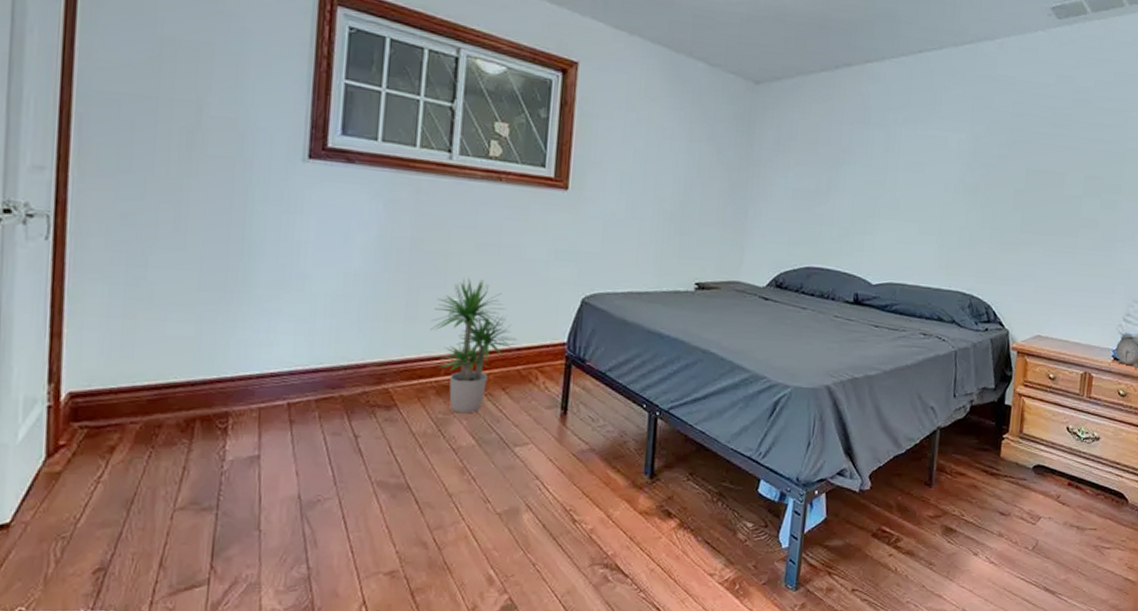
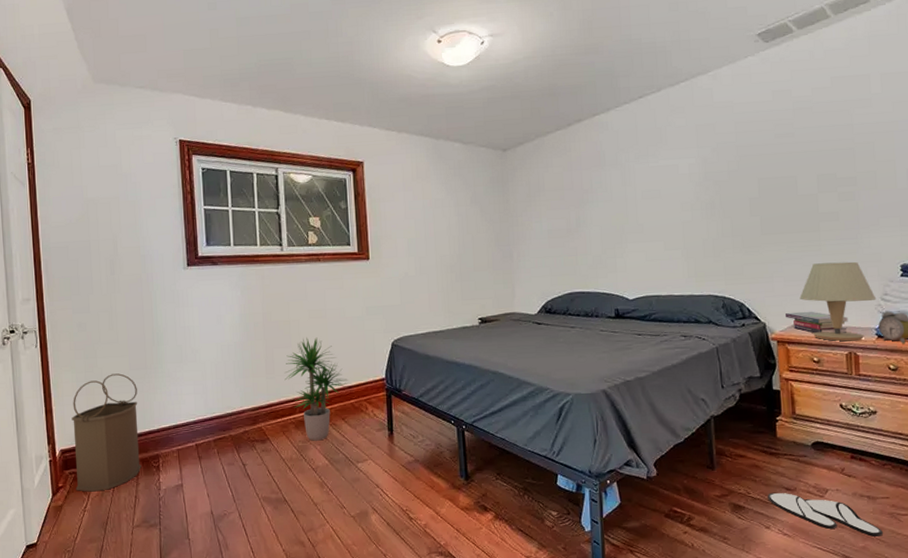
basket: none [87,292,207,456] -> present [71,373,142,492]
slippers: none [981,516,1085,569] -> present [767,492,883,537]
books: none [1030,321,1089,351] -> present [786,311,848,334]
table lamp: none [1046,272,1119,361] -> present [799,261,877,342]

